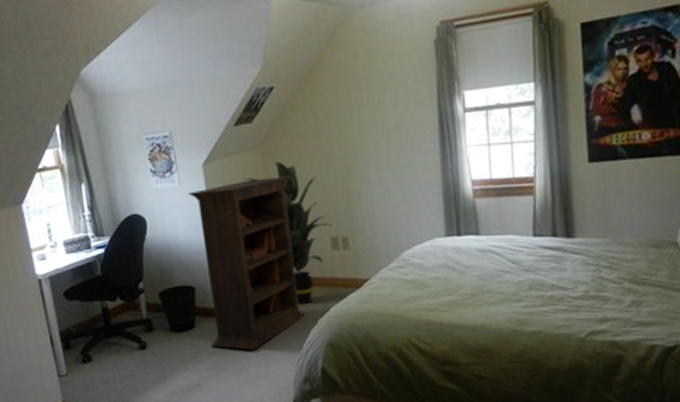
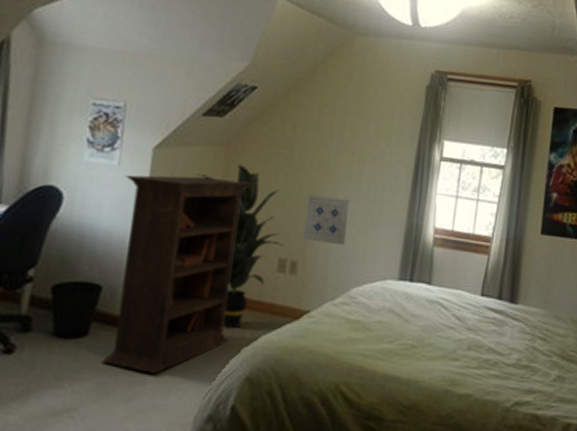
wall art: none [343,170,388,217] -> present [302,194,351,246]

